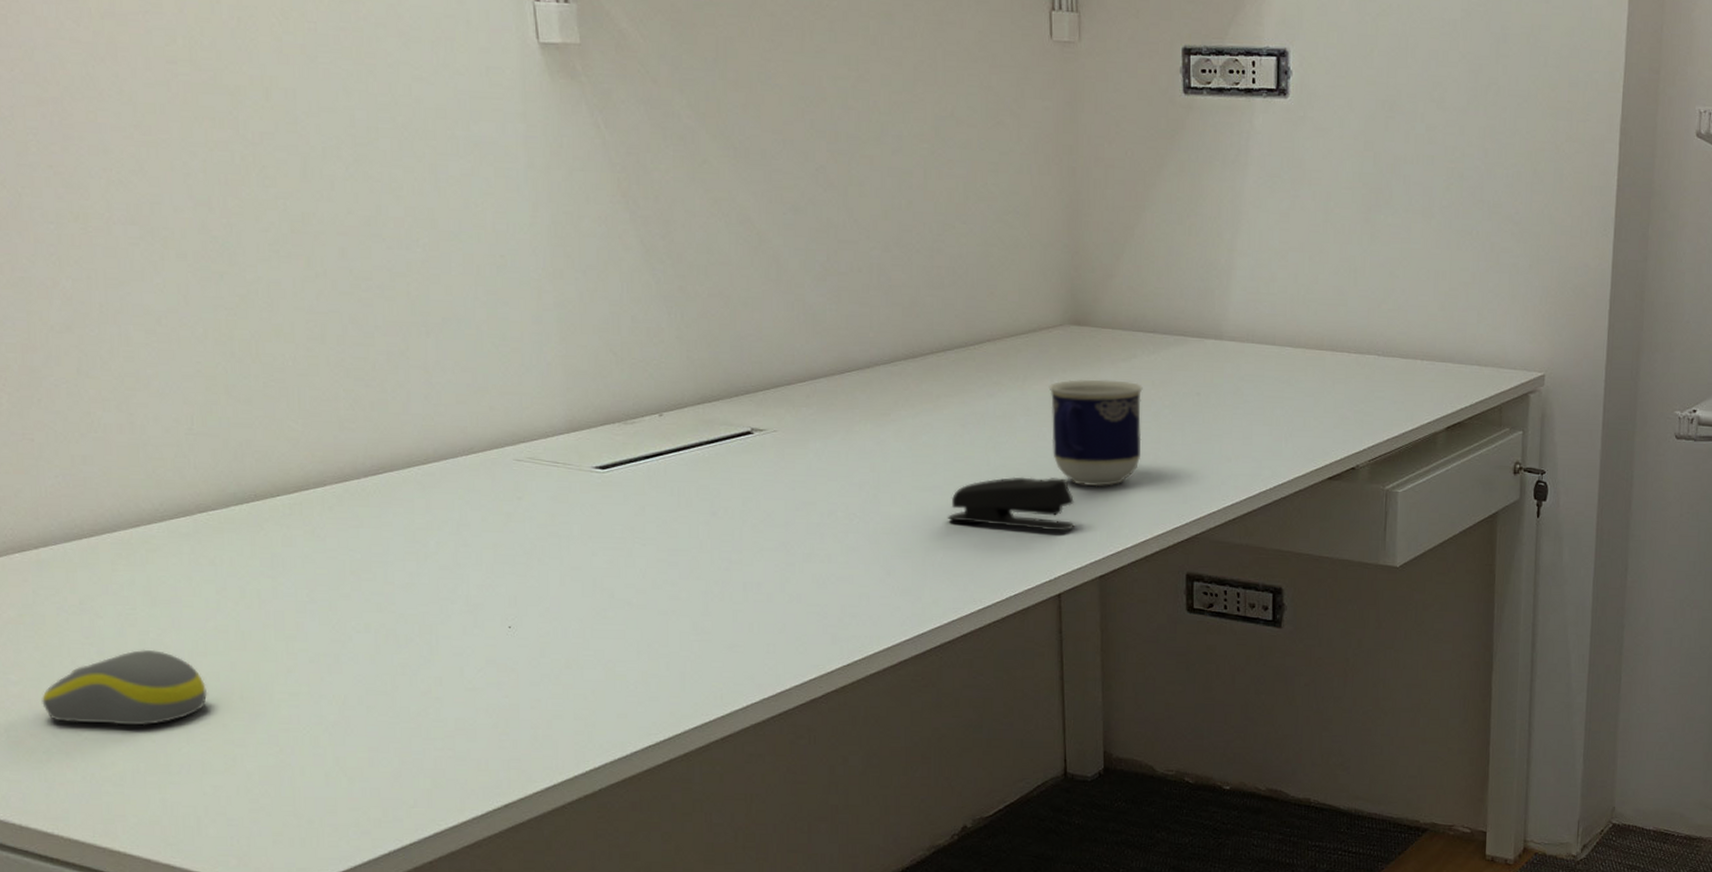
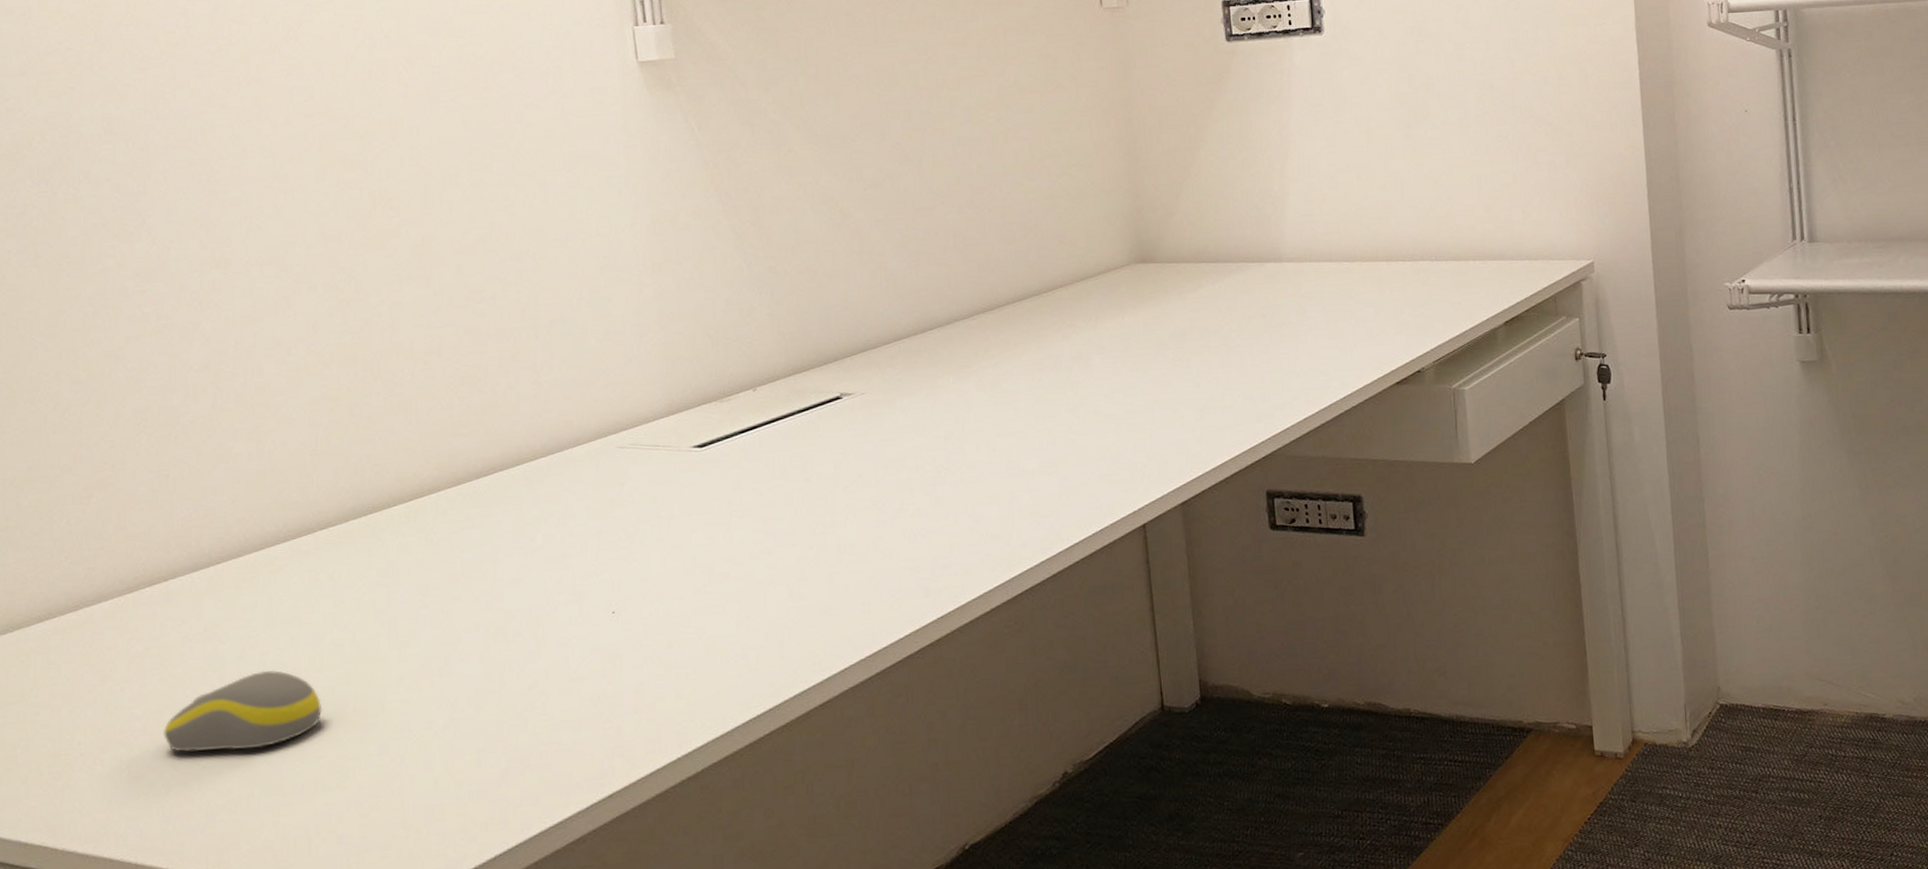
stapler: present [947,476,1075,532] -> none [1030,410,1154,464]
cup: present [1048,379,1143,487] -> none [1120,310,1213,415]

